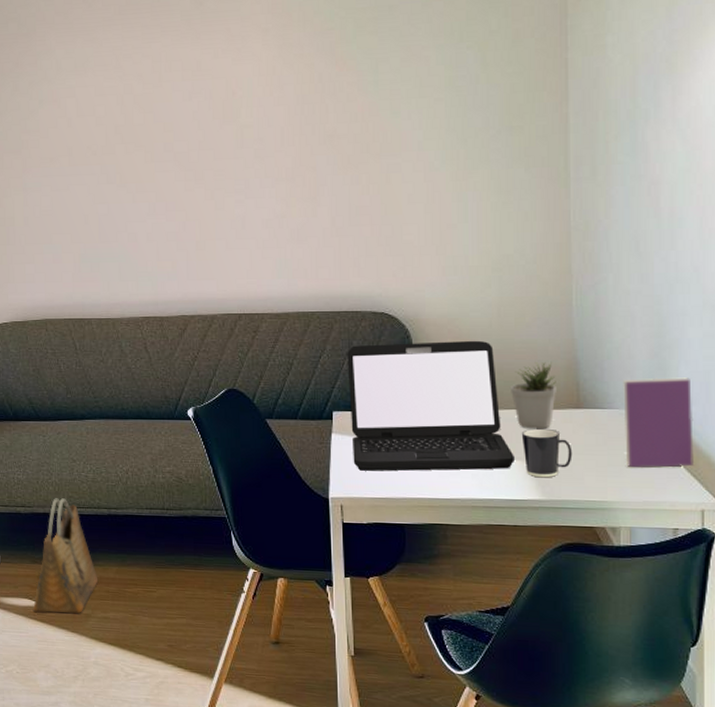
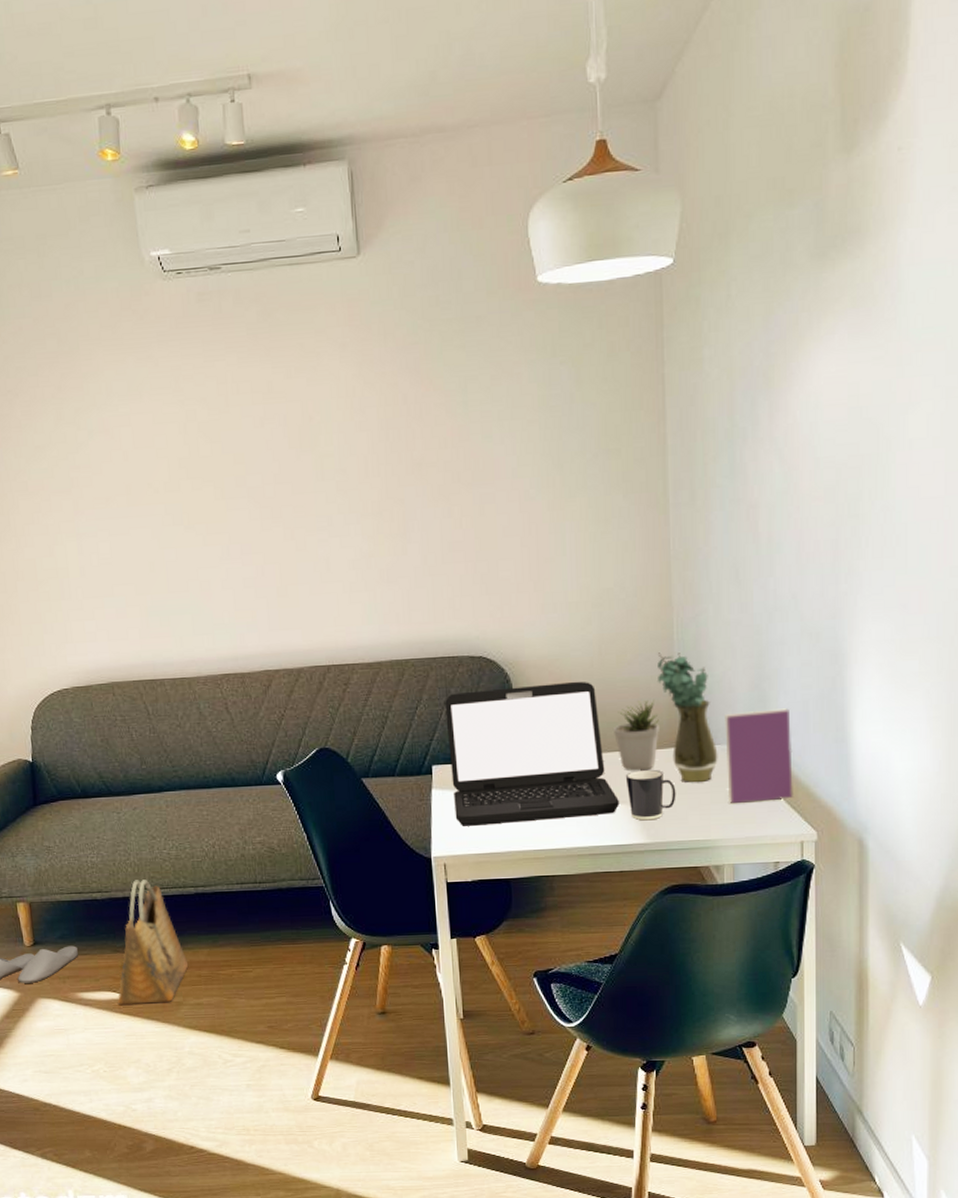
vase: none [556,317,616,445] -> present [657,652,718,783]

